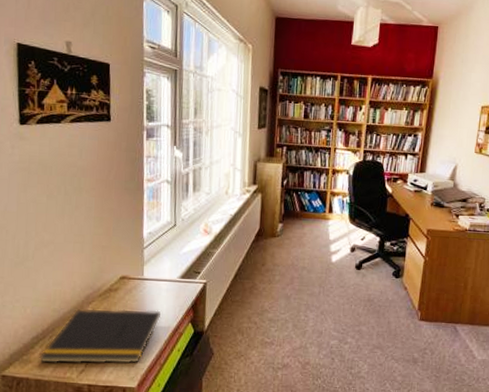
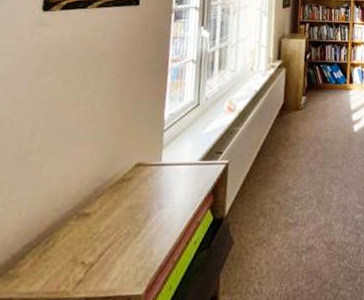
notepad: present [39,308,161,364] -> none [28,198,178,276]

